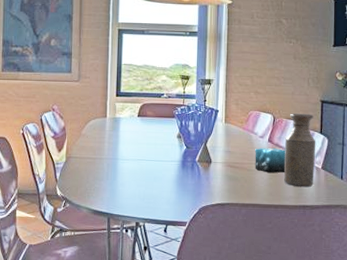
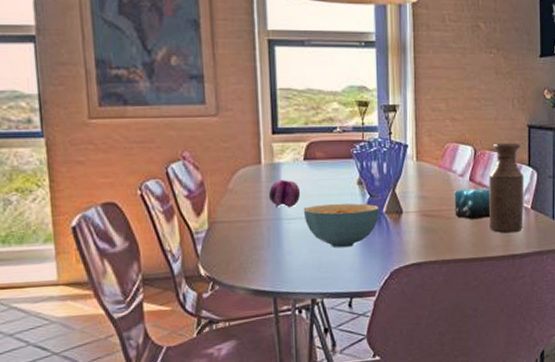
fruit: none [110,129,134,151] -> present [268,179,301,207]
cereal bowl: none [134,151,193,186] -> present [303,203,380,248]

